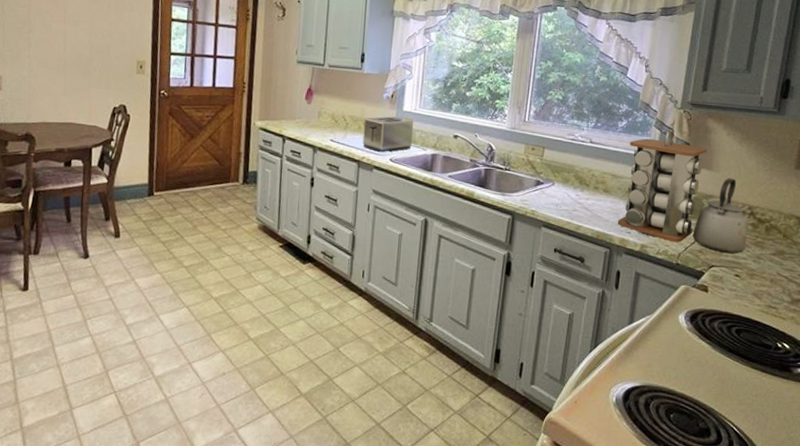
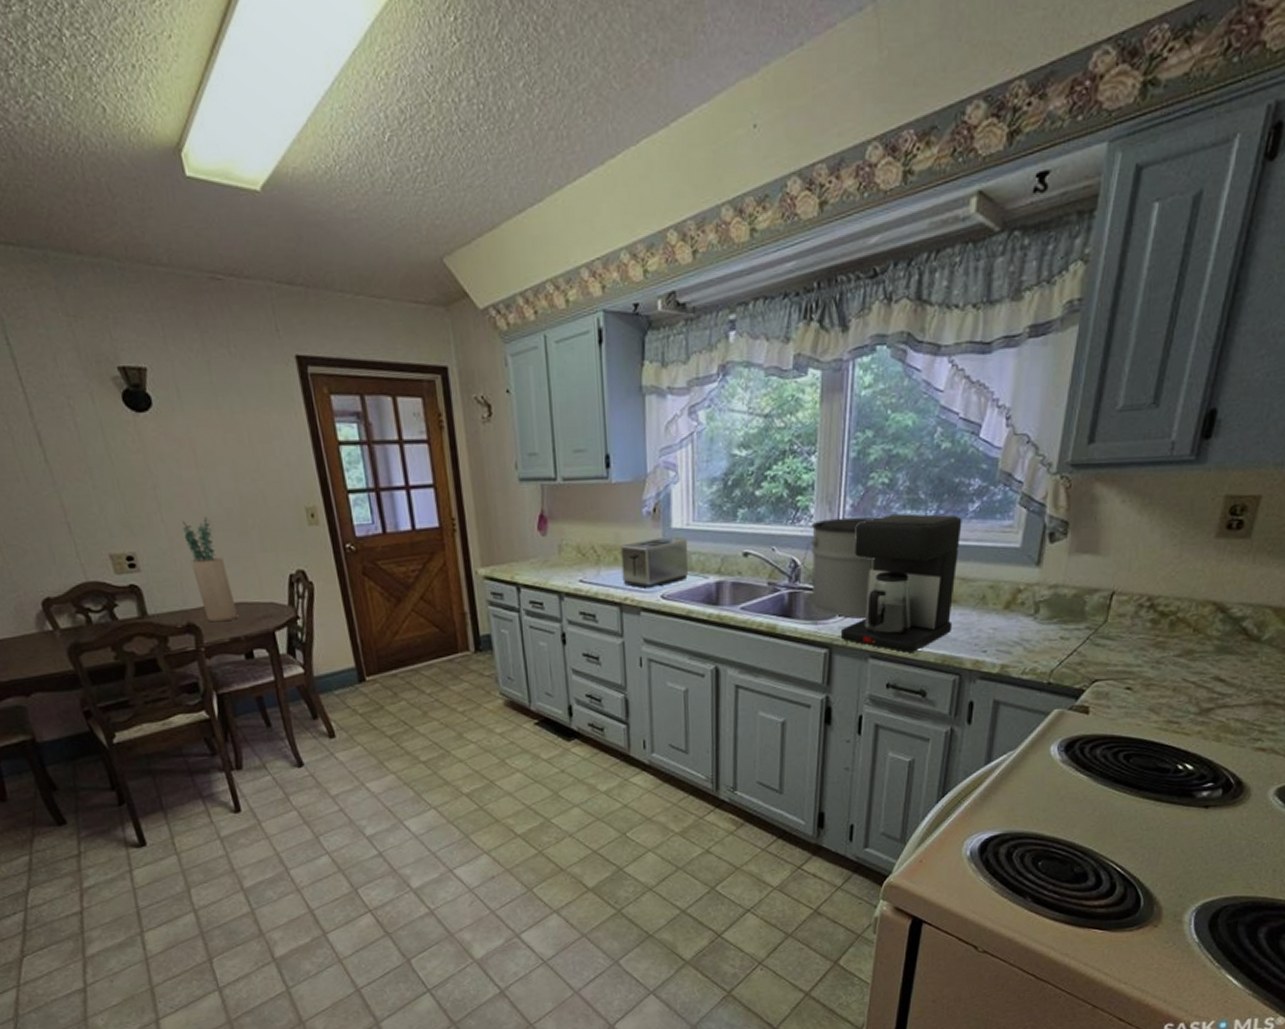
vase: none [41,57,67,136] -> present [182,517,237,623]
bucket: none [496,119,556,195] -> present [802,516,881,618]
coffee maker: none [521,122,614,227] -> present [840,514,962,653]
spice rack: present [617,129,707,243] -> none [969,504,1092,657]
kettle: present [692,178,748,254] -> none [1070,561,1145,663]

